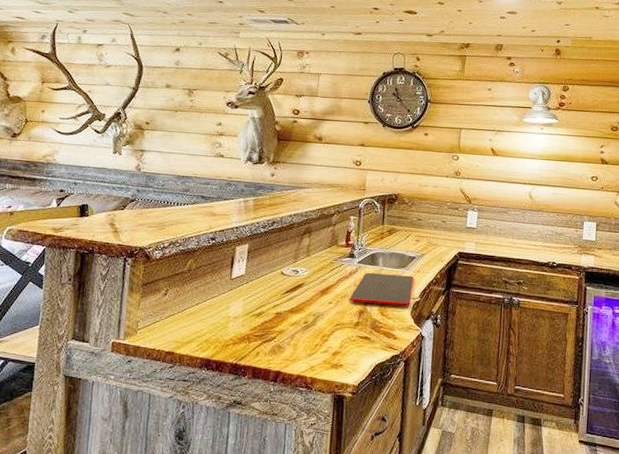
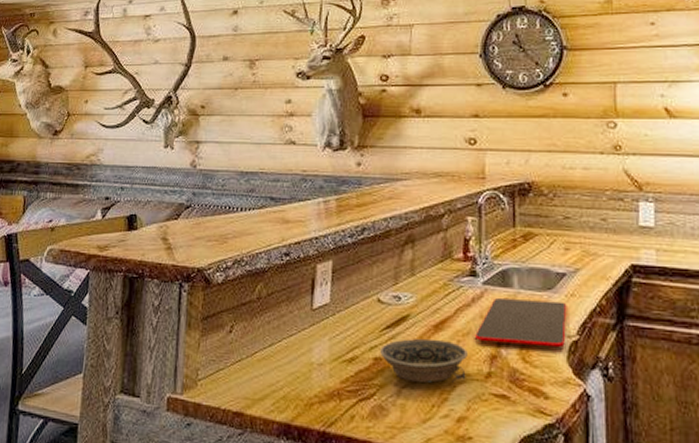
bowl: none [281,299,344,330] -> present [380,338,468,383]

